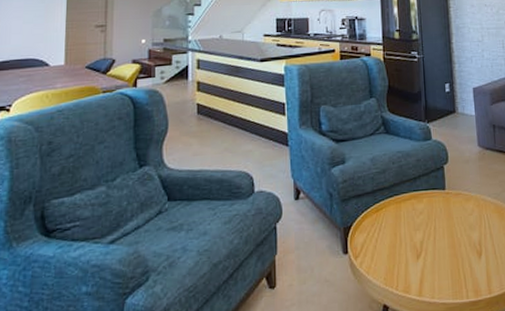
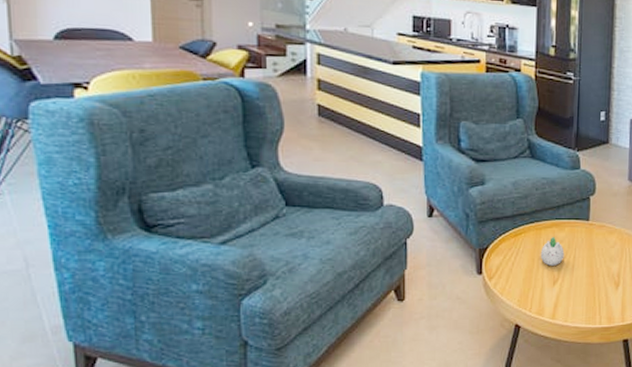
succulent planter: none [402,209,425,239] -> present [540,237,565,266]

